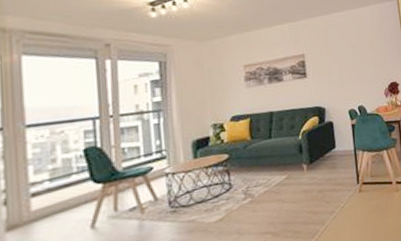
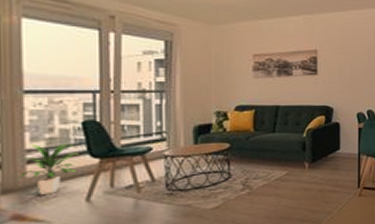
indoor plant: none [22,172,81,227] -> present [17,143,79,195]

